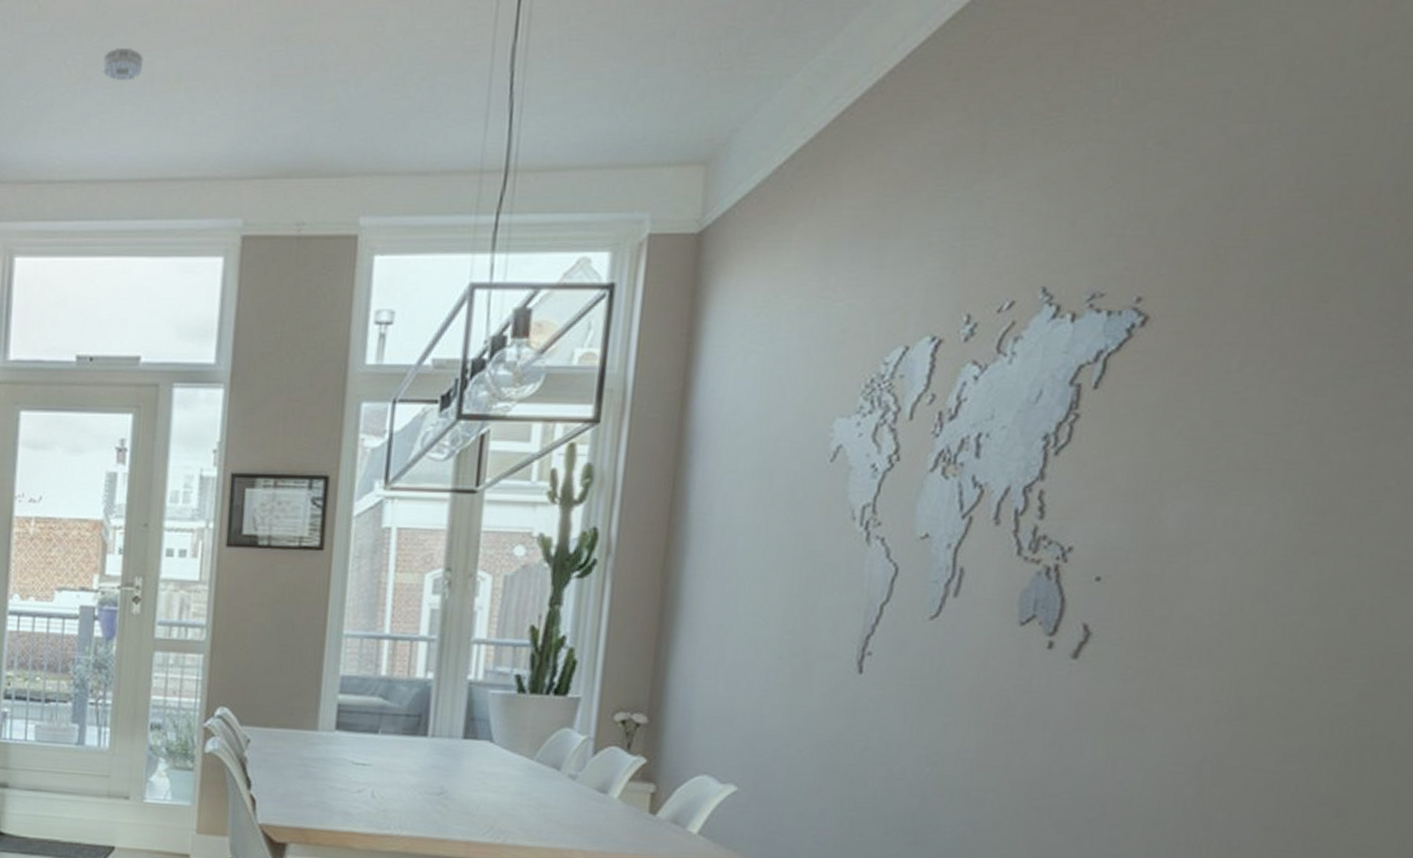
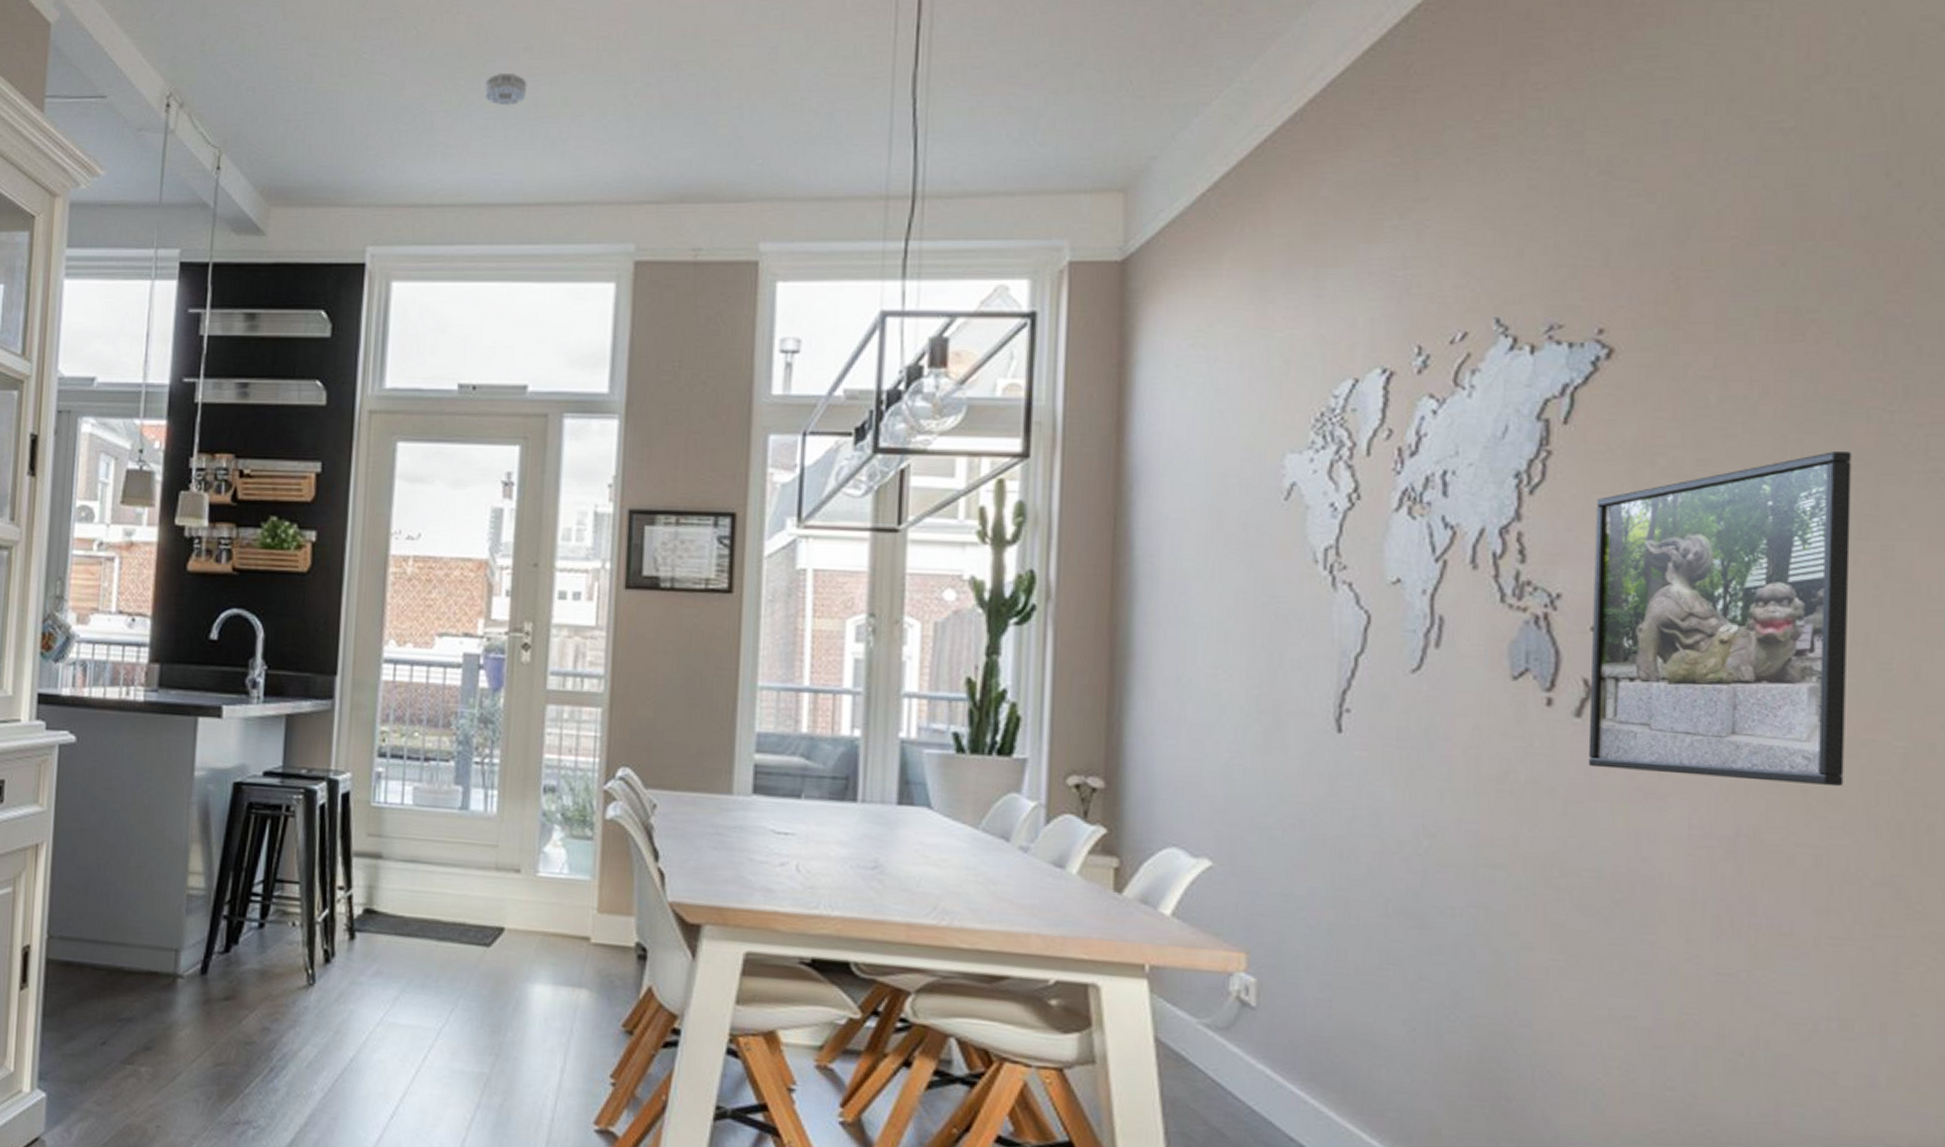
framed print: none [1078,413,1356,720] -> present [1588,451,1852,787]

